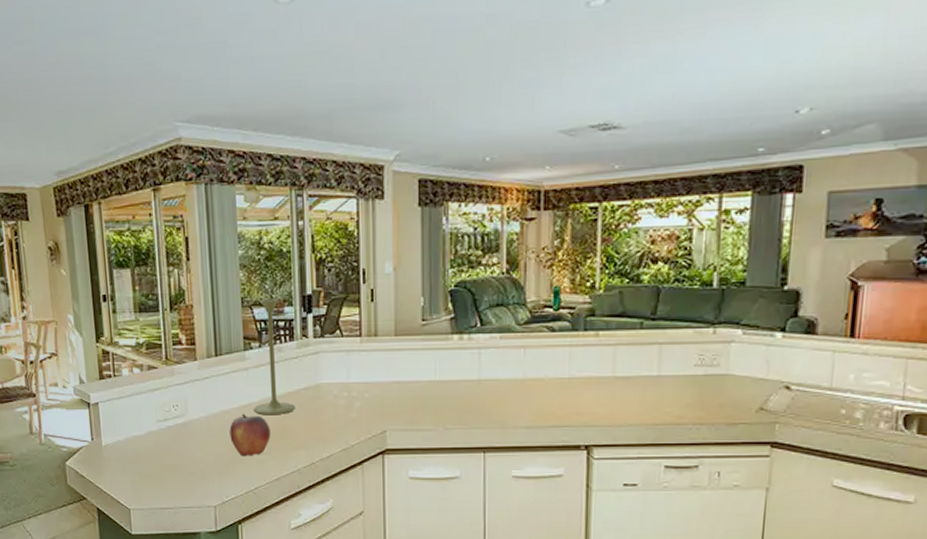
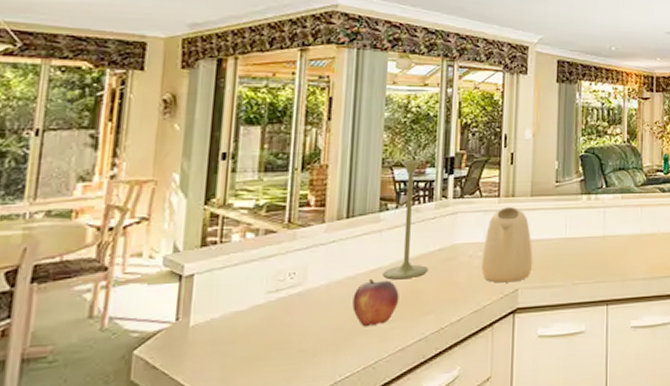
kettle: none [347,347,401,424] -> present [481,207,533,283]

